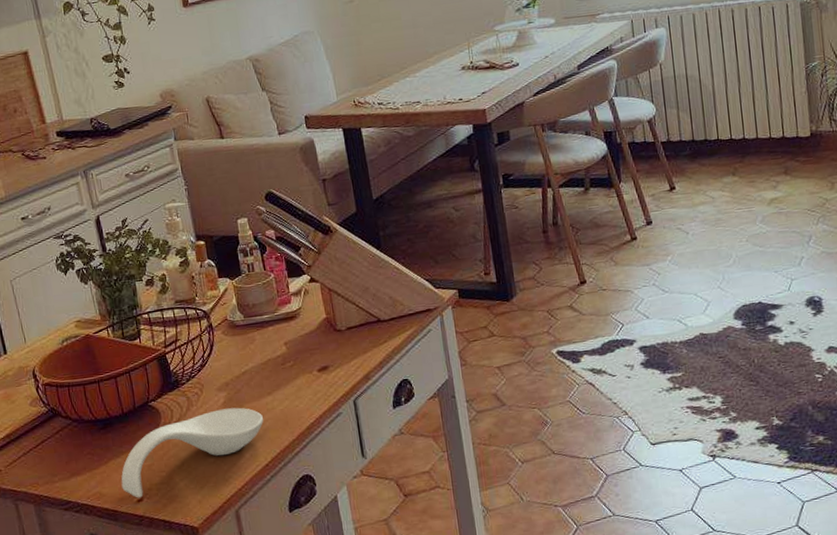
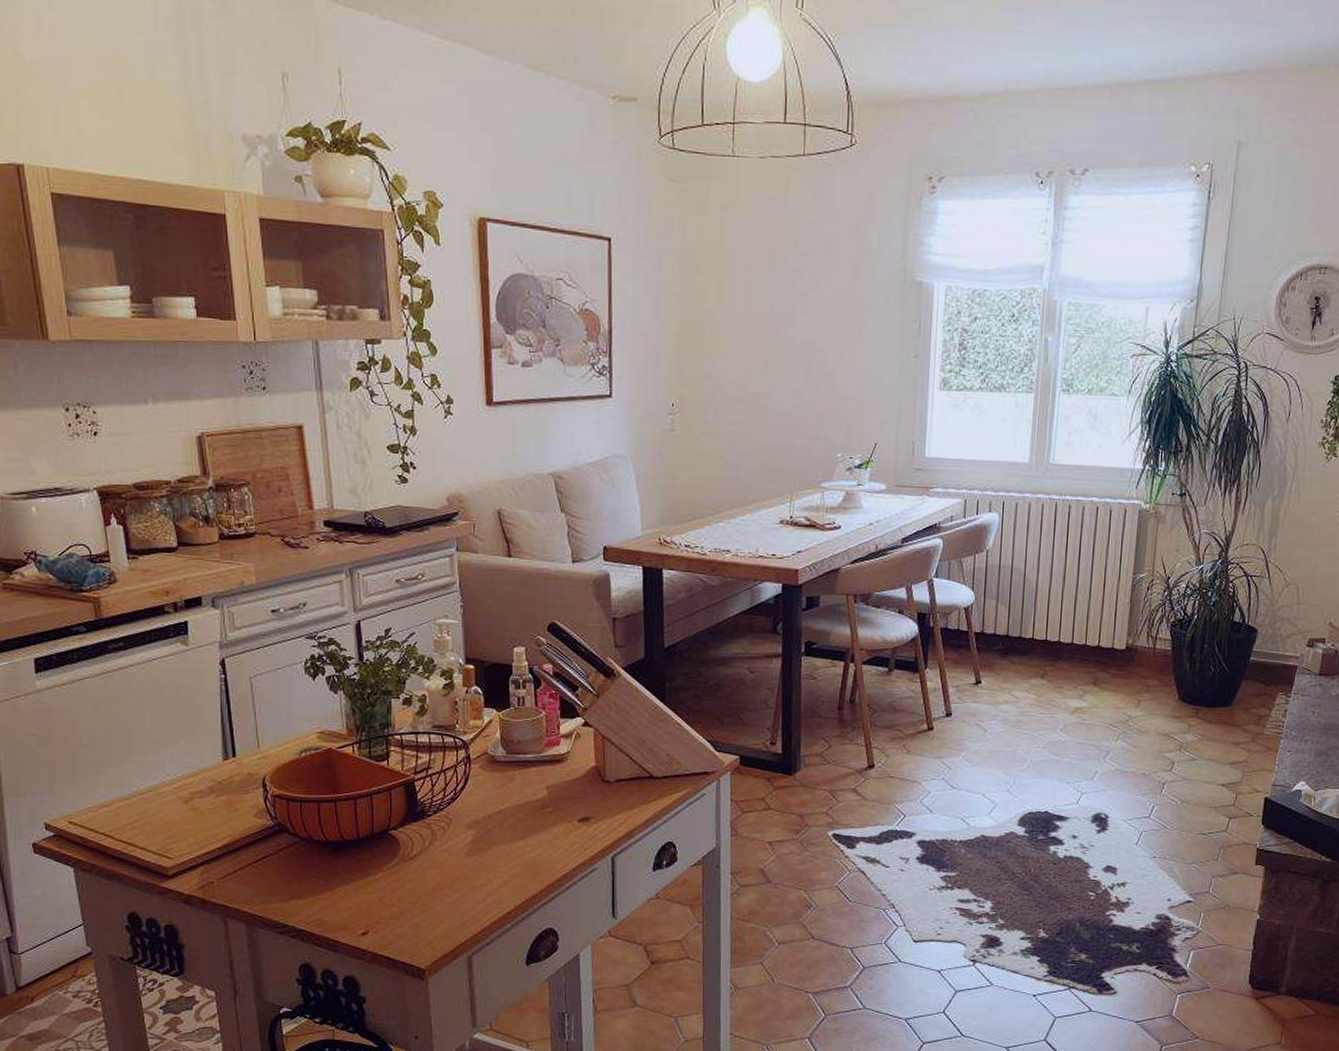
spoon rest: present [121,407,263,498] -> none [346,848,512,931]

